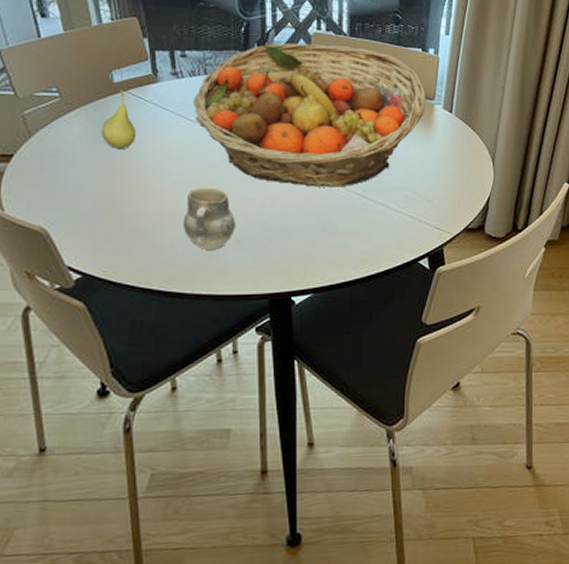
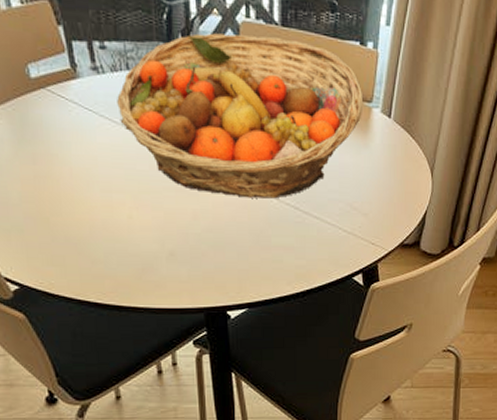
fruit: present [102,90,135,149] -> none [23,87,59,153]
cup: present [183,185,236,249] -> none [115,194,169,262]

